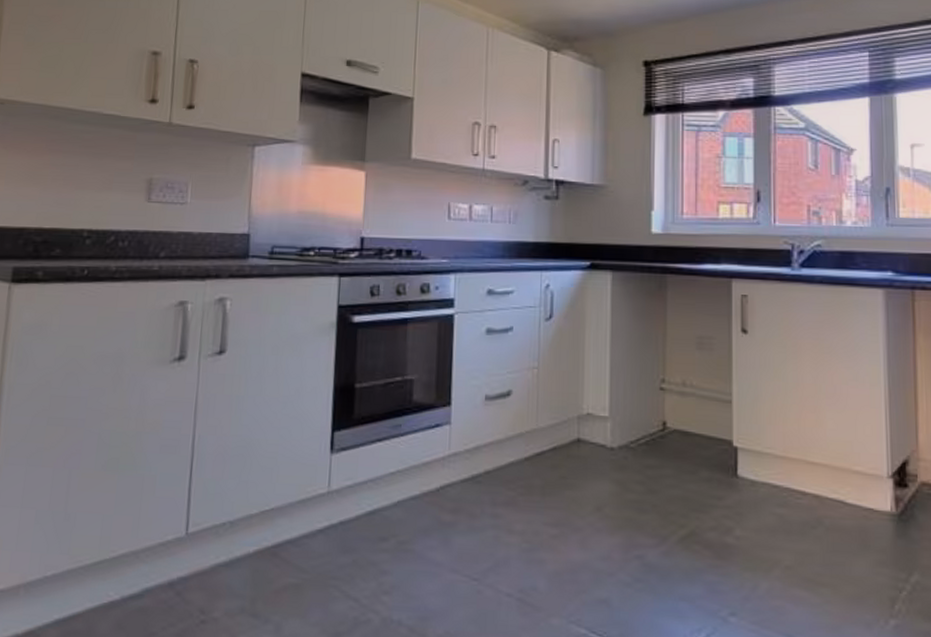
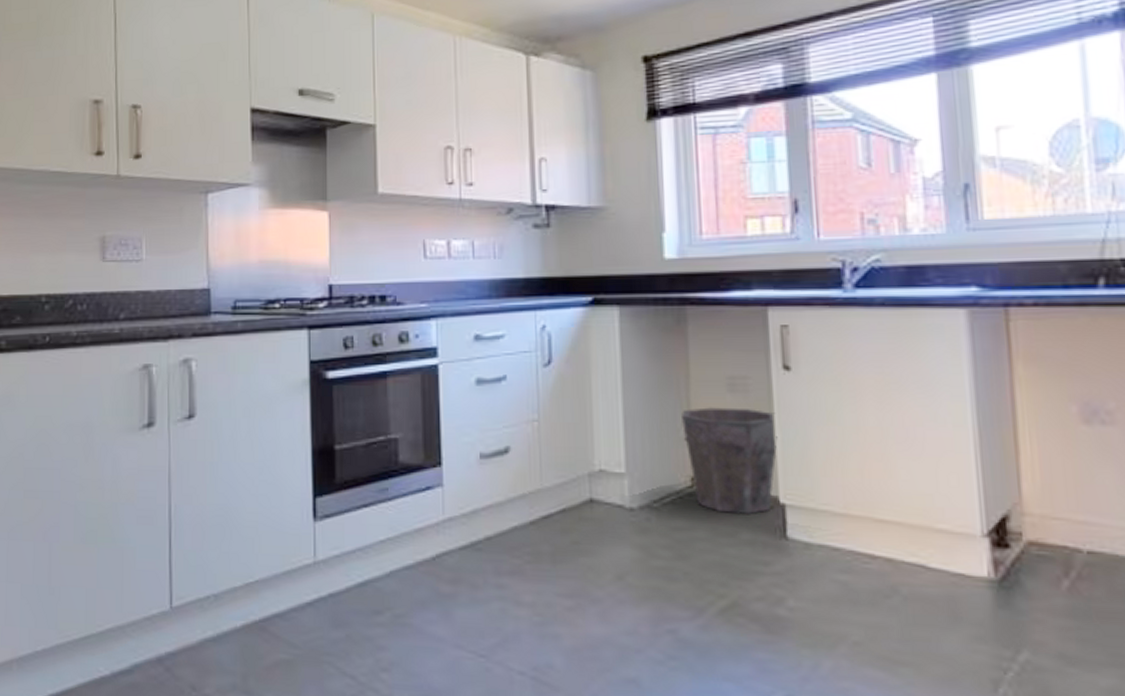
waste bin: none [658,362,734,455] -> present [682,407,778,514]

